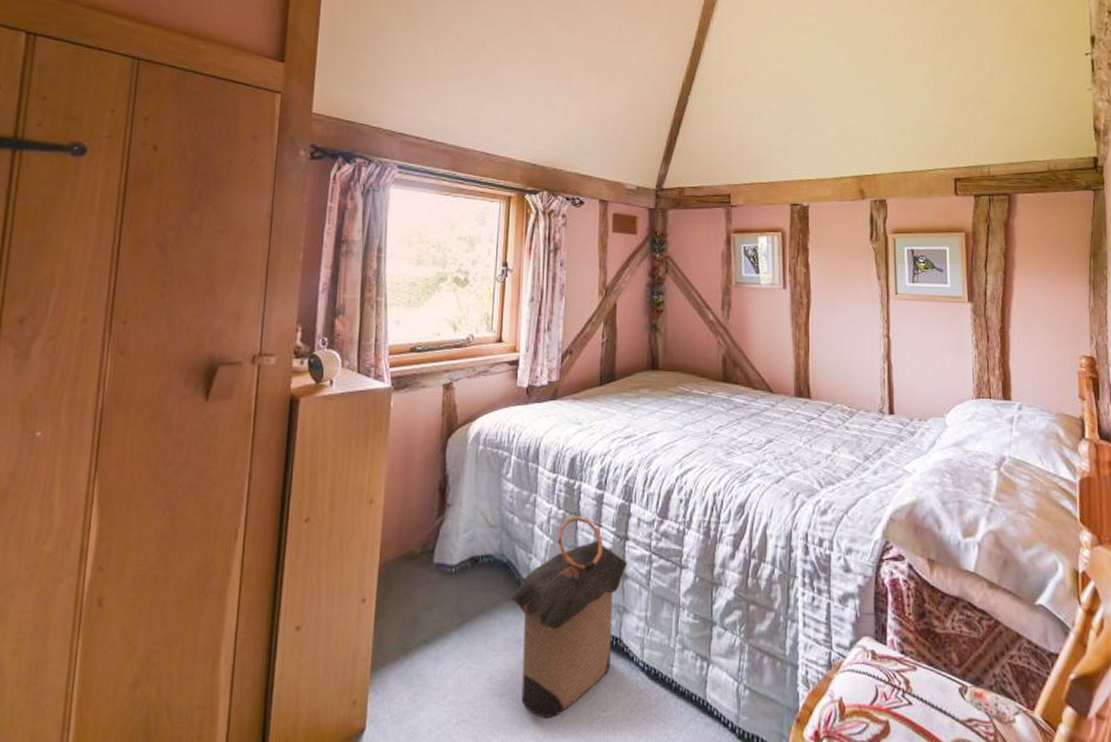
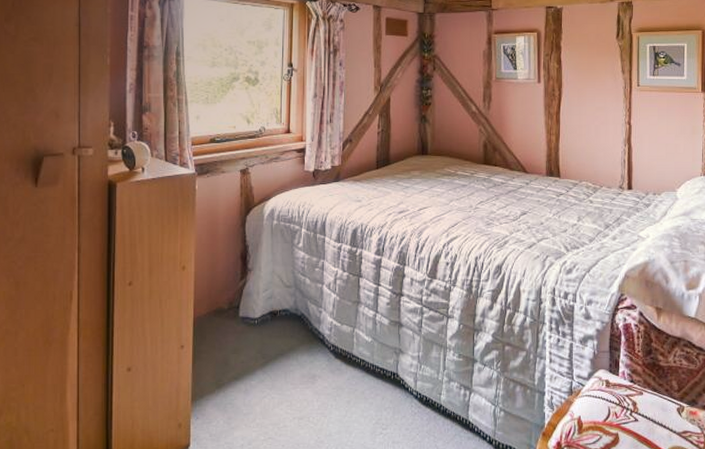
laundry hamper: present [507,516,628,718] -> none [302,278,403,435]

